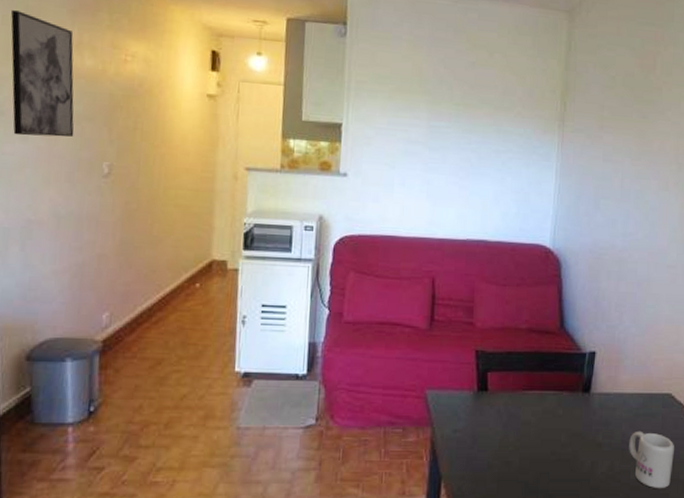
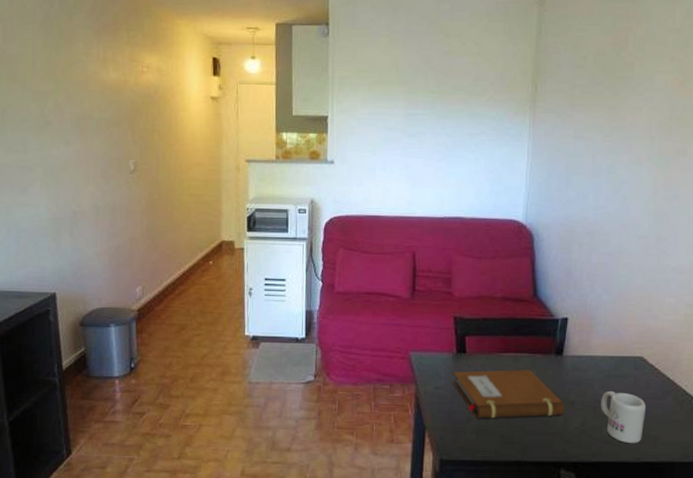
wall art: present [11,10,74,137] -> none [50,35,105,141]
notebook: none [473,409,593,465] -> present [453,369,566,419]

